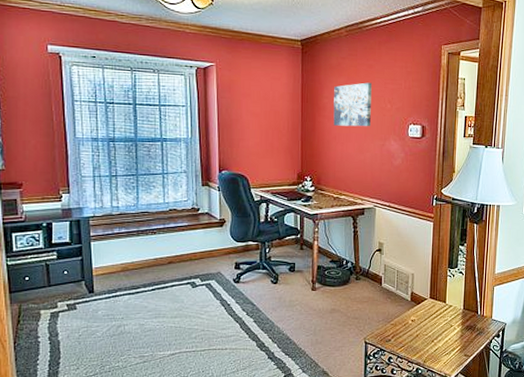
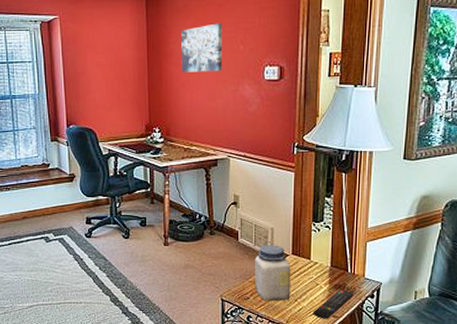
jar: none [395,289,429,343] -> present [254,245,291,301]
remote control: none [447,330,483,358] -> present [313,289,354,319]

